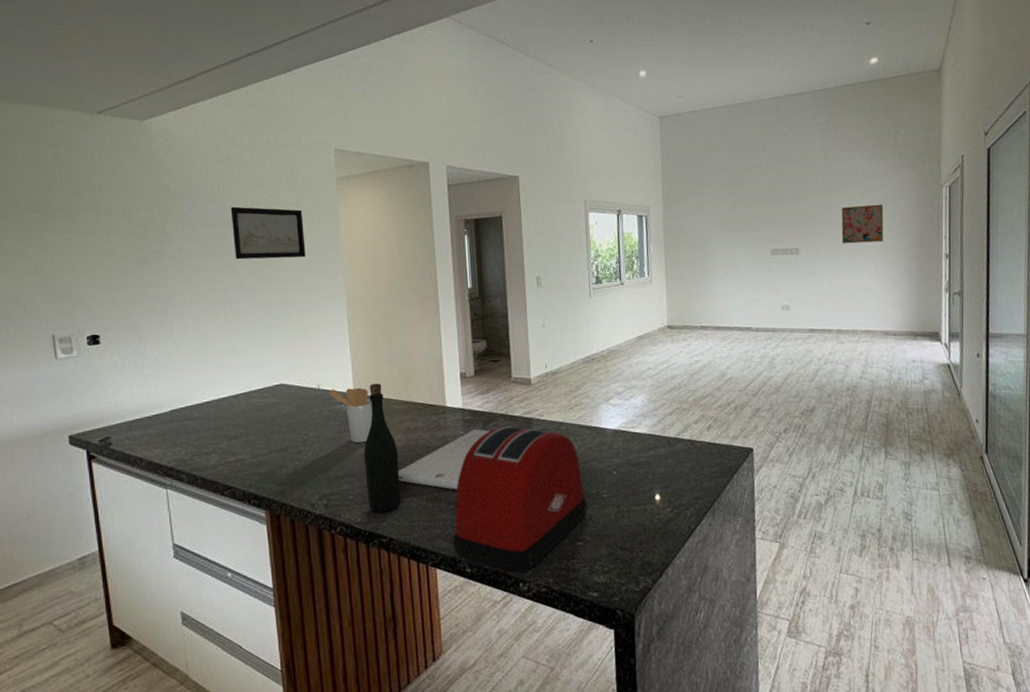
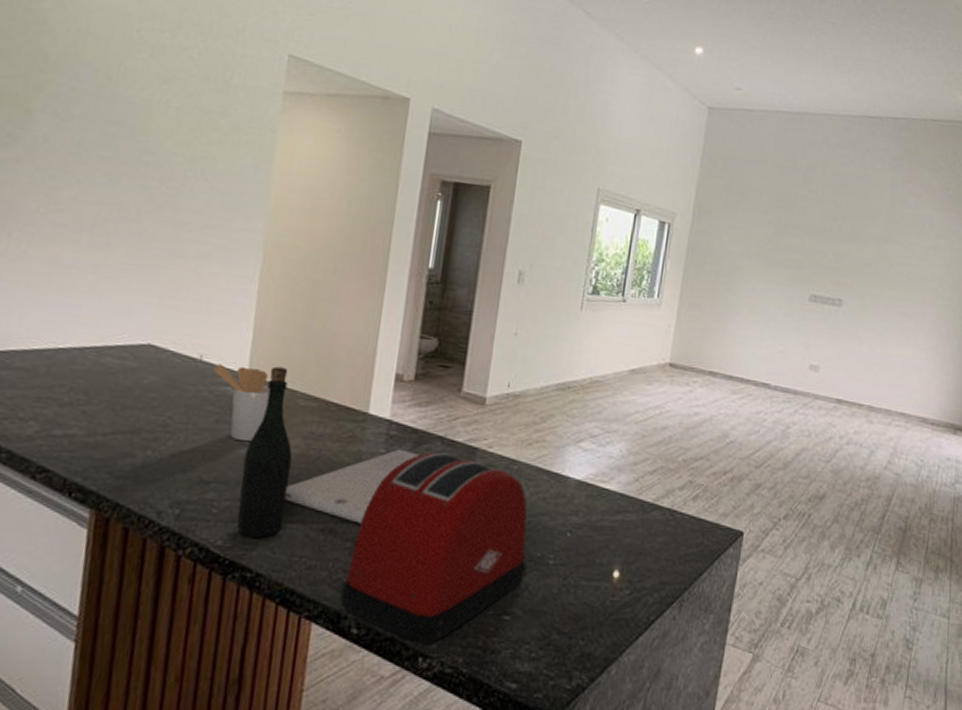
wall art: present [230,206,306,260] -> none [121,98,228,185]
wall art: present [841,204,884,244] -> none [892,262,947,311]

